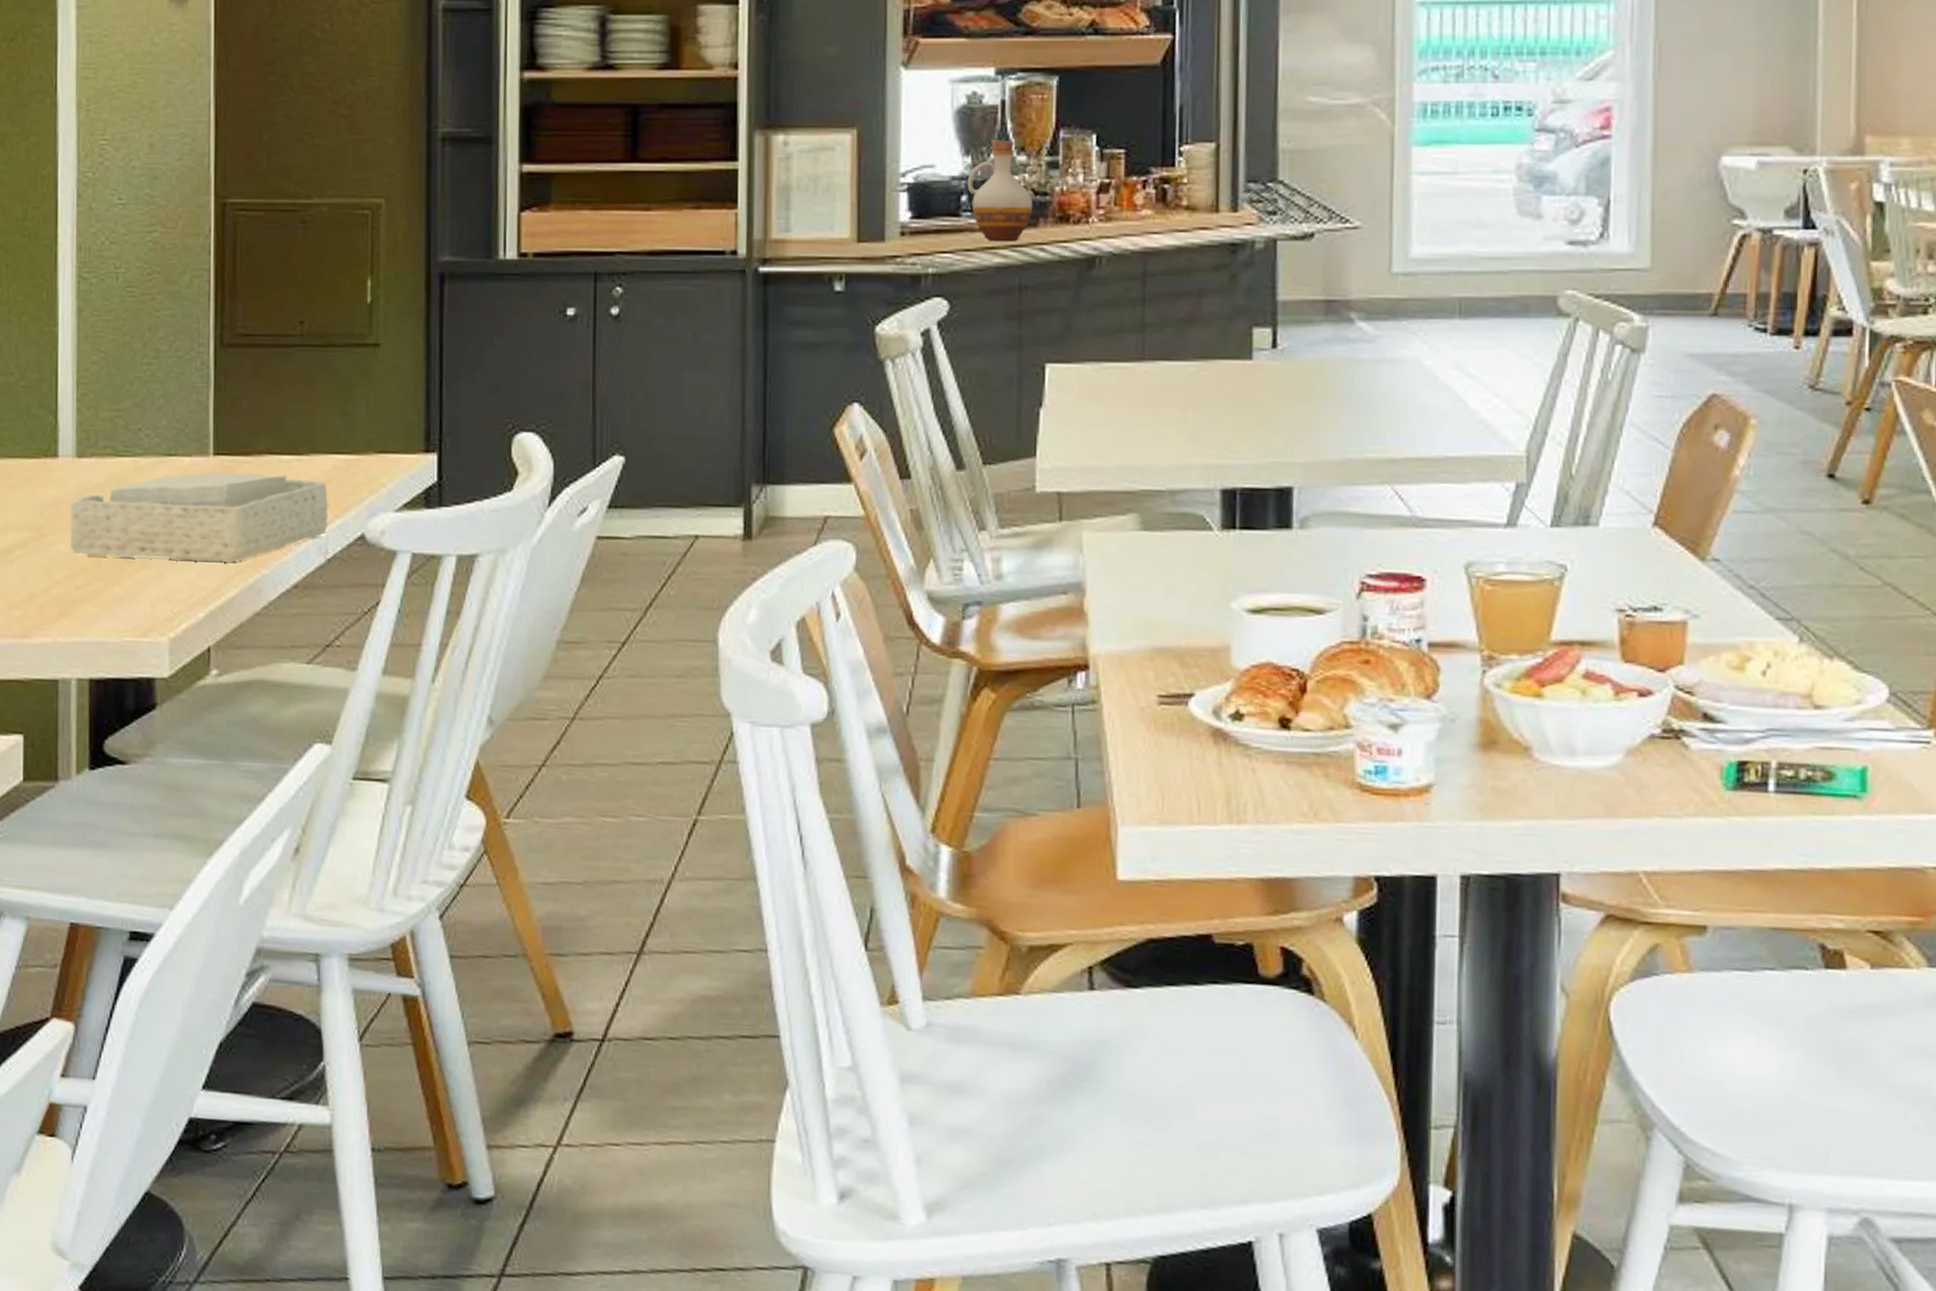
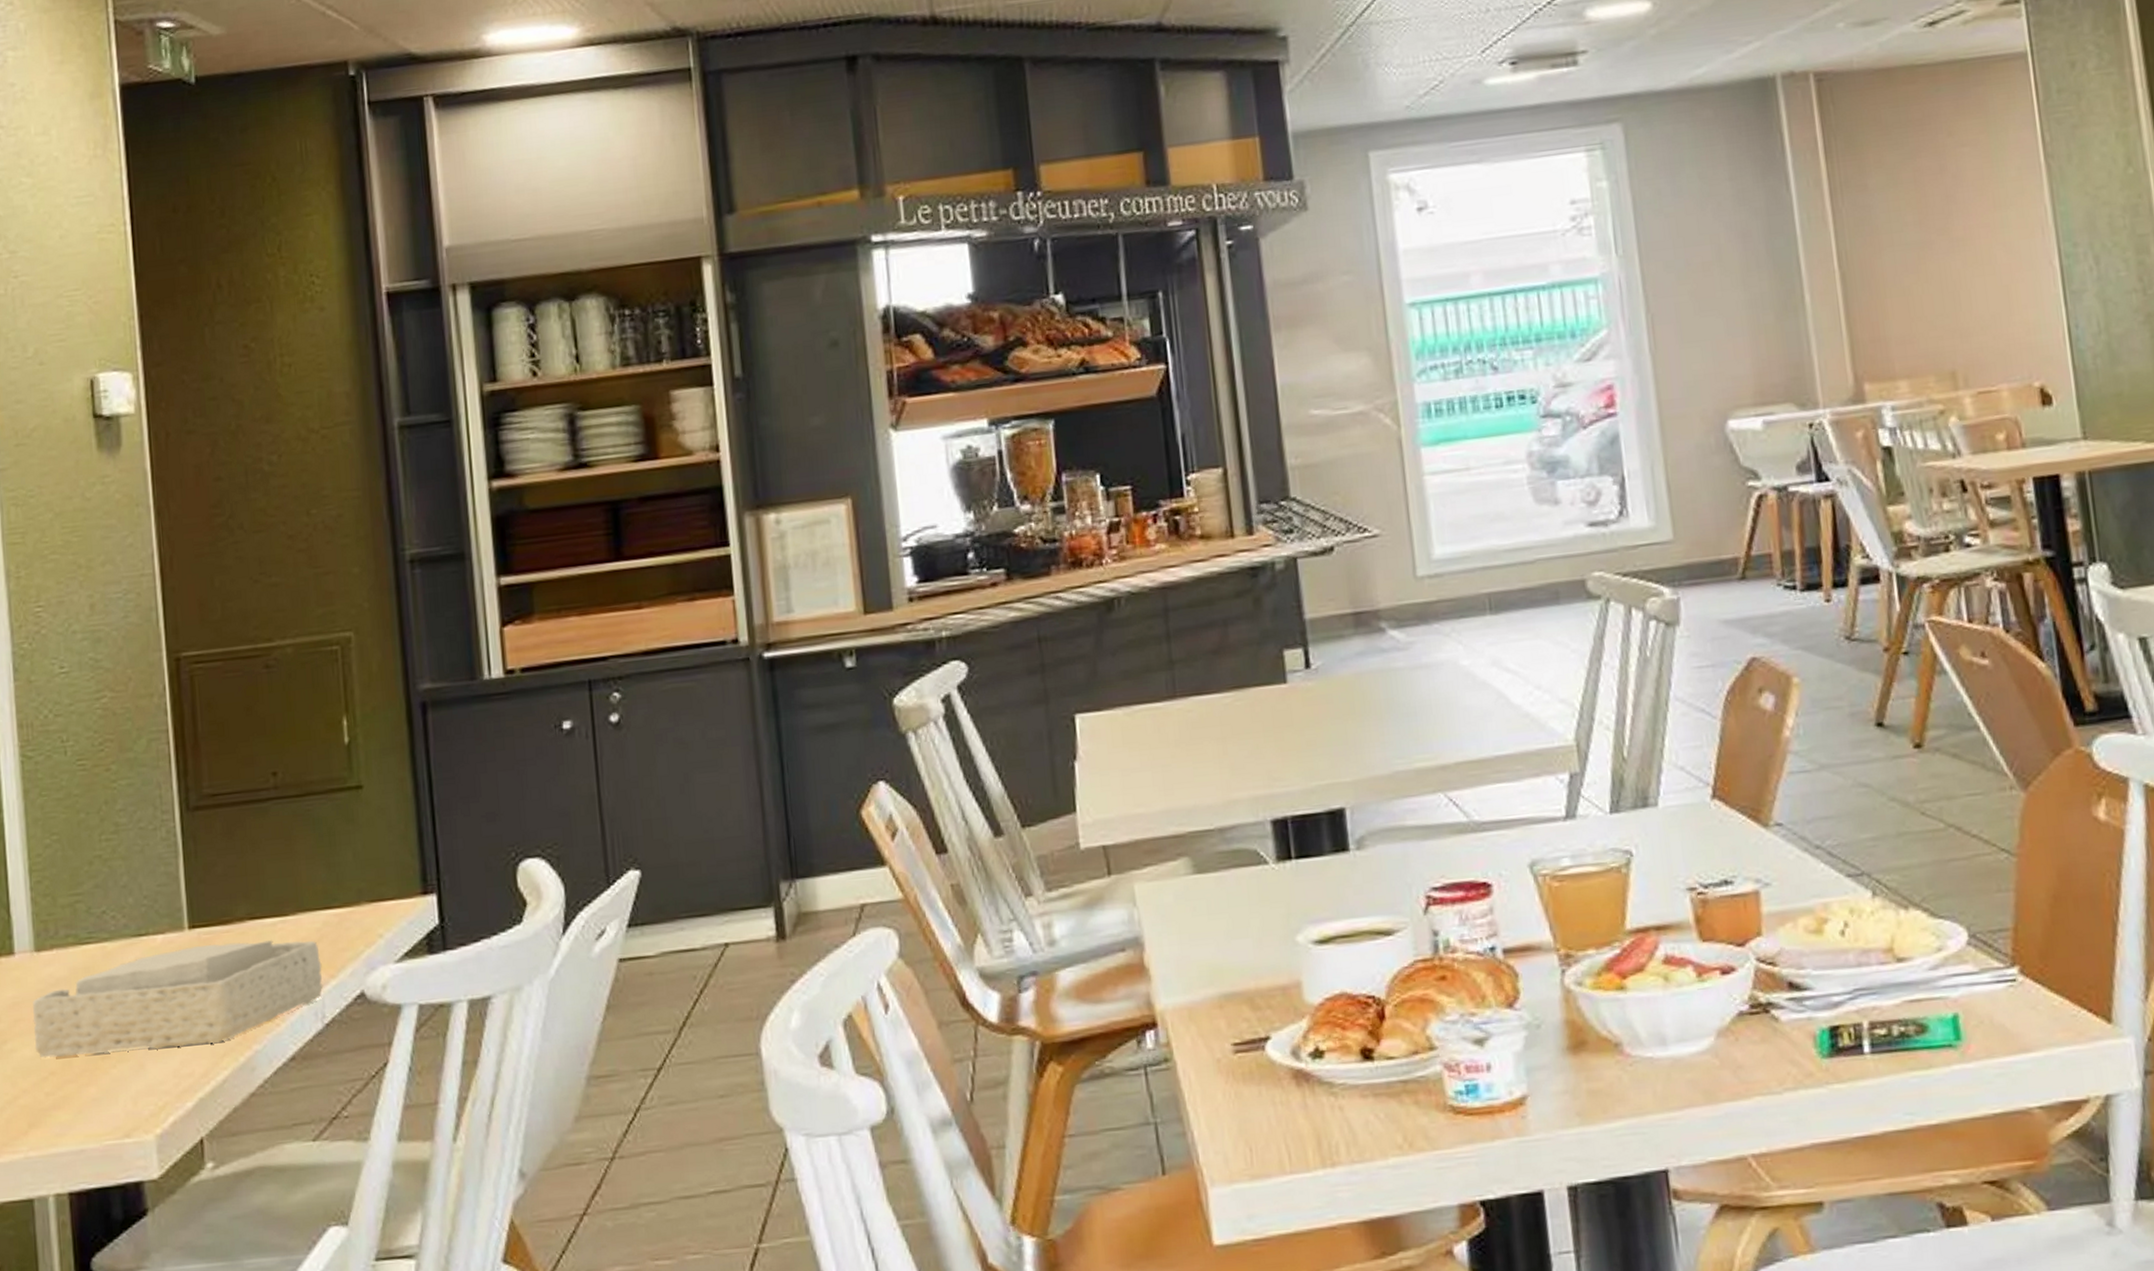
jug: present [967,140,1033,242] -> none [972,491,1043,597]

